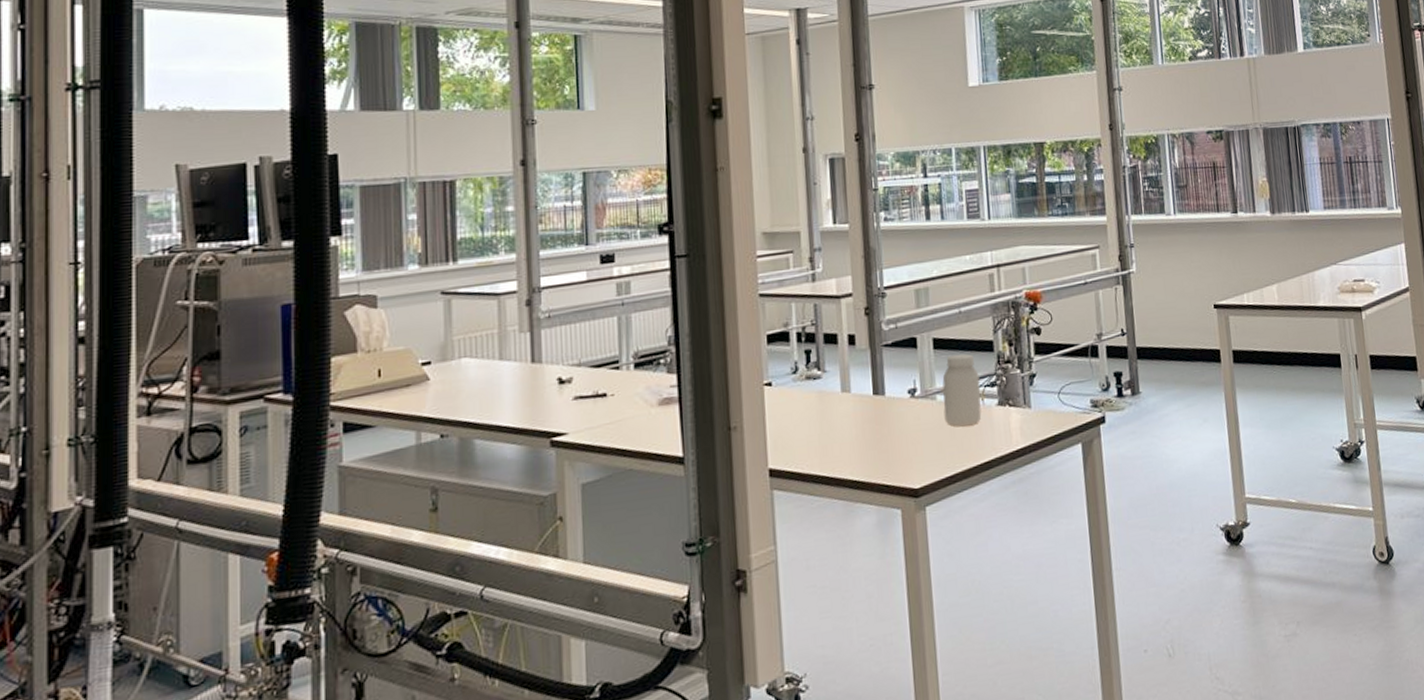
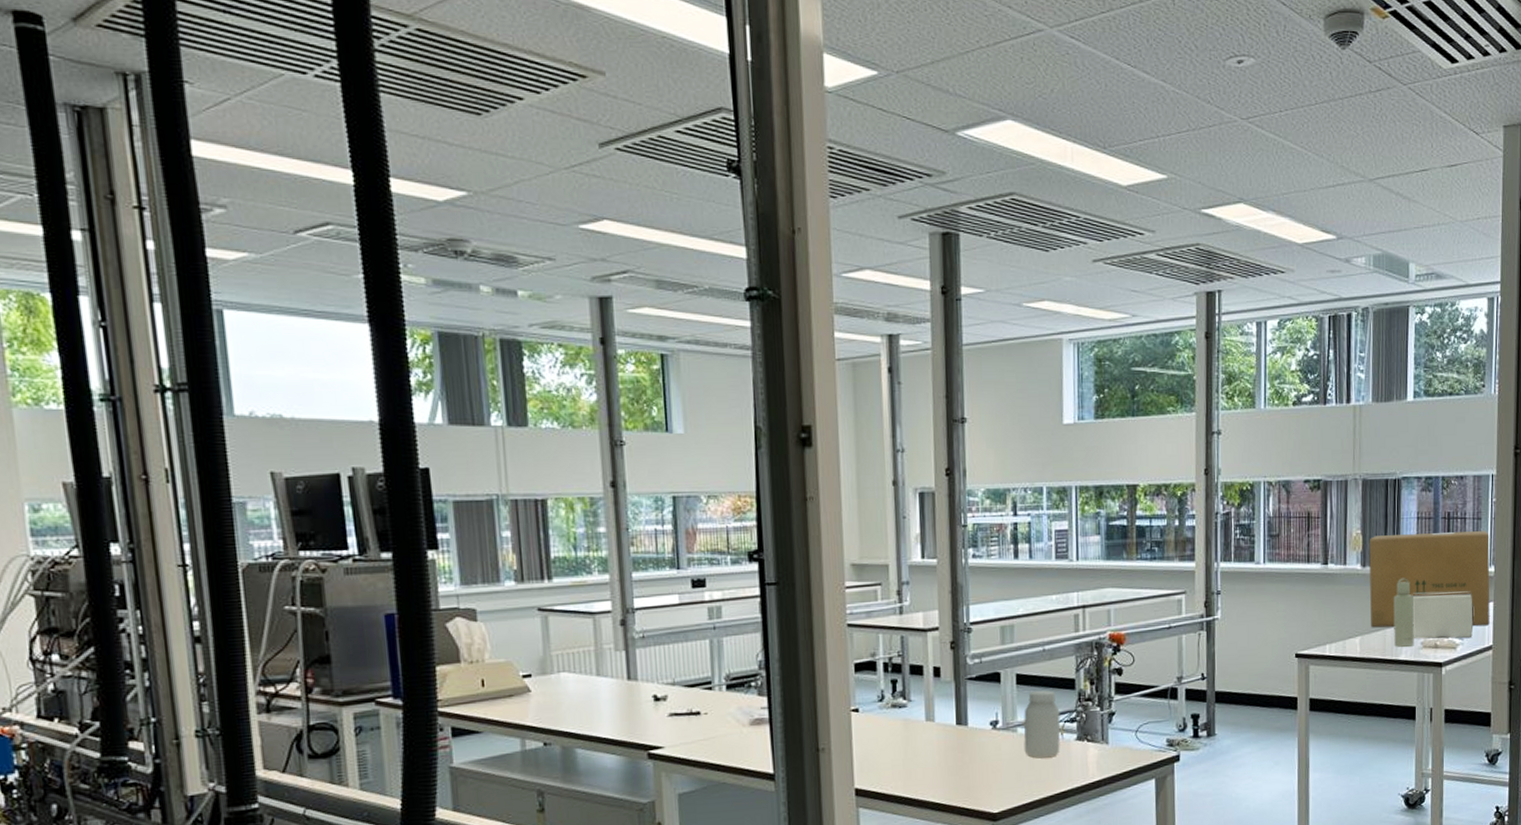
box: none [1275,173,1404,275] -> present [1369,531,1490,628]
bottle: none [1305,223,1331,293] -> present [1393,578,1414,647]
box: none [1323,233,1388,285] -> present [1412,591,1474,639]

